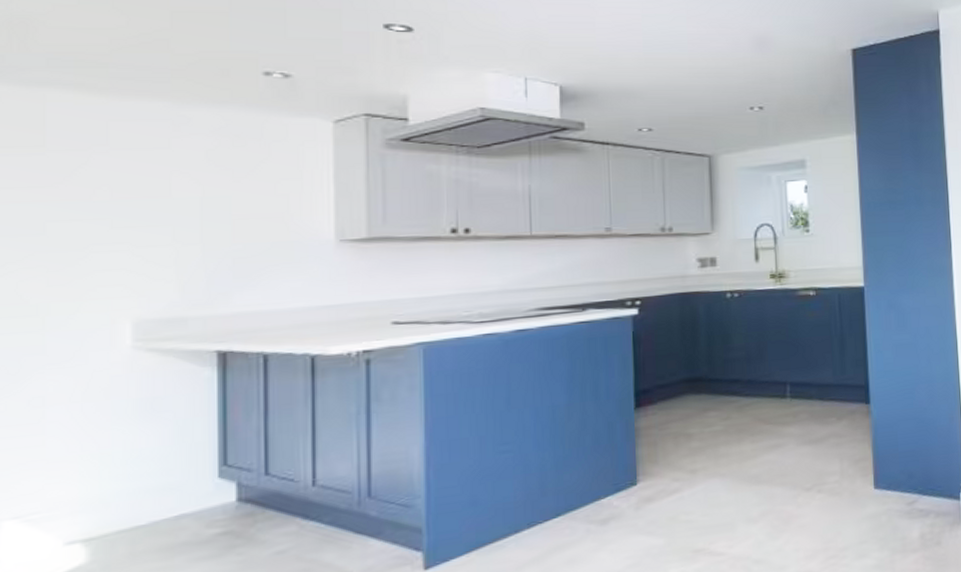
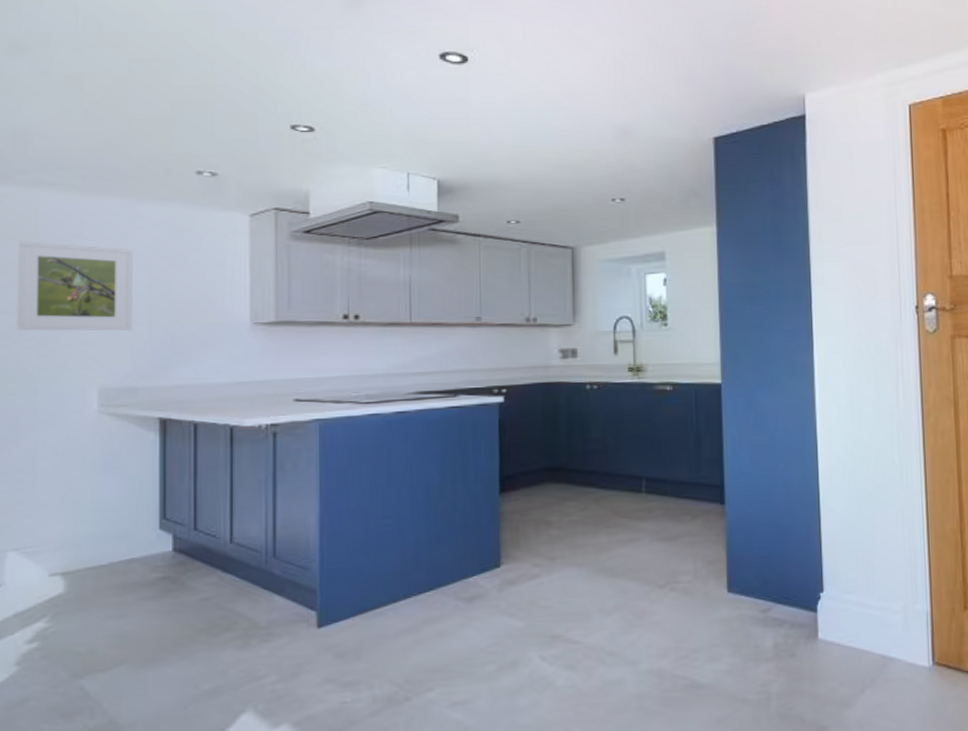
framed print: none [15,150,180,256] -> present [17,240,133,331]

